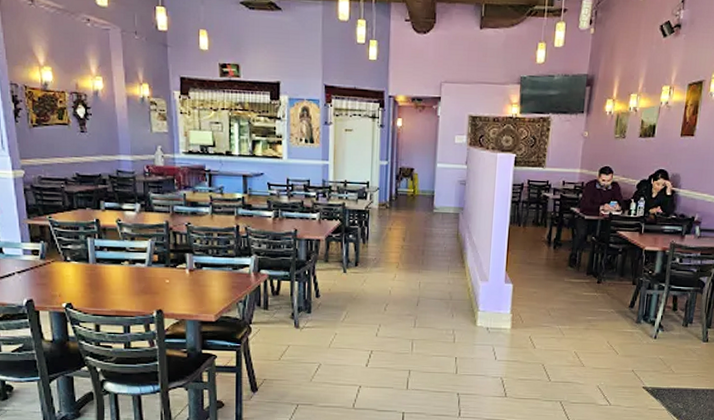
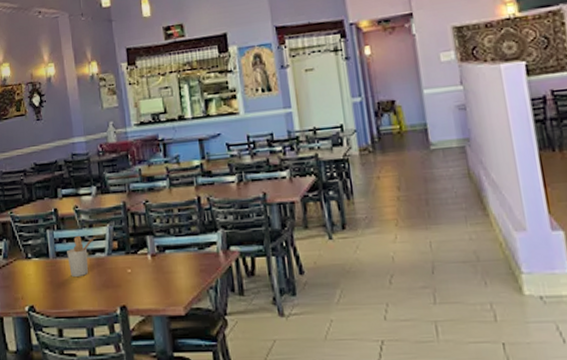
utensil holder: none [107,246,137,283] -> present [67,235,96,278]

